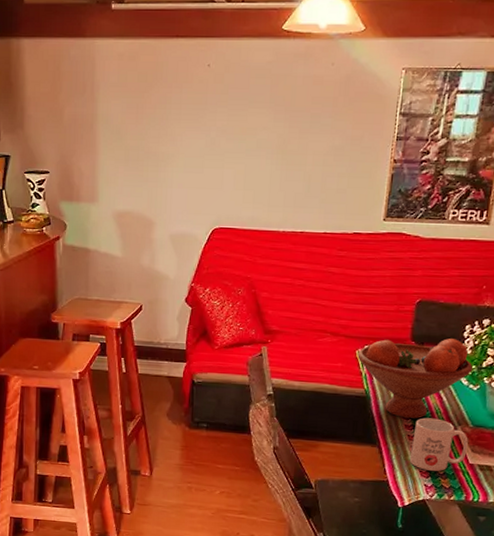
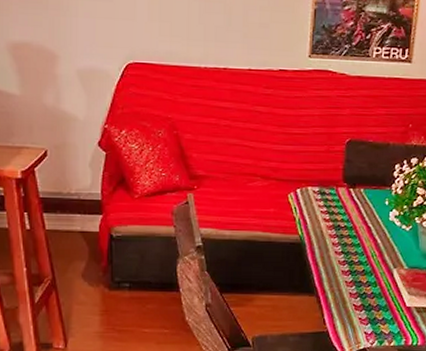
fruit bowl: present [357,338,472,418] -> none [290,179,404,263]
mug: present [409,417,468,471] -> none [348,262,404,317]

